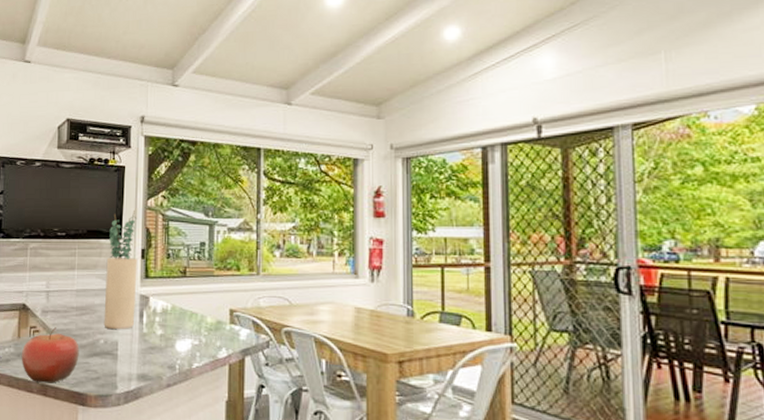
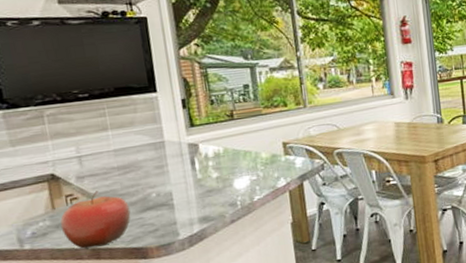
vase: present [104,211,137,330] -> none [141,62,187,182]

